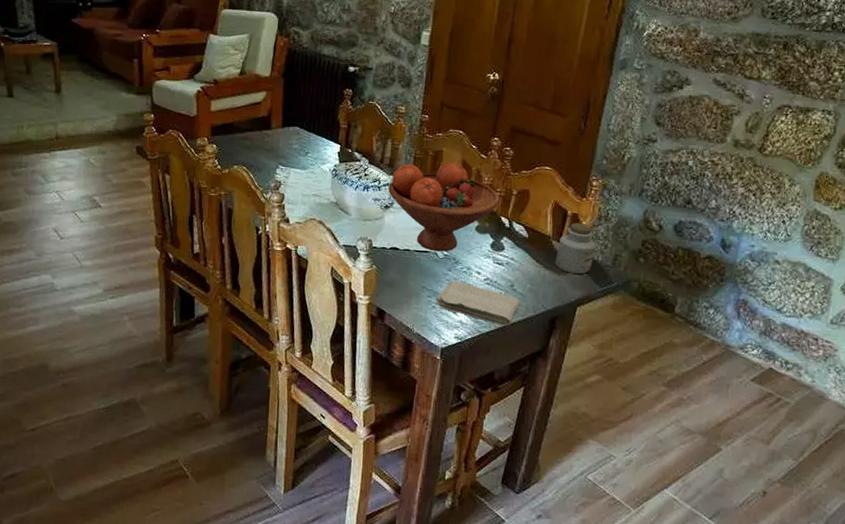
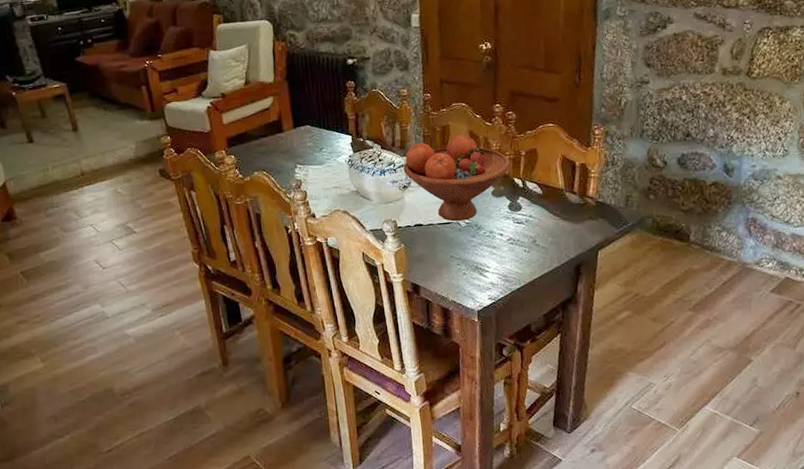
washcloth: present [436,280,521,326] -> none [465,245,545,281]
jar: present [555,223,596,274] -> none [571,171,608,220]

